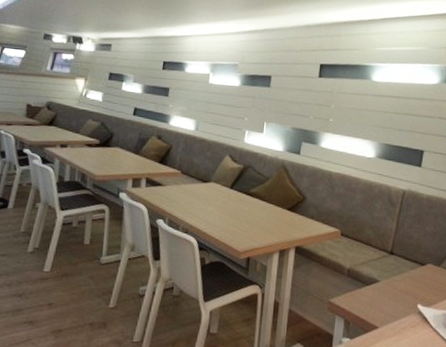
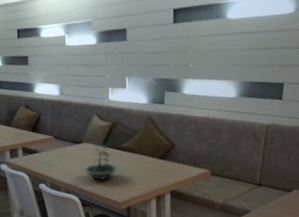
terrarium: none [206,185,244,224] -> present [83,143,119,180]

